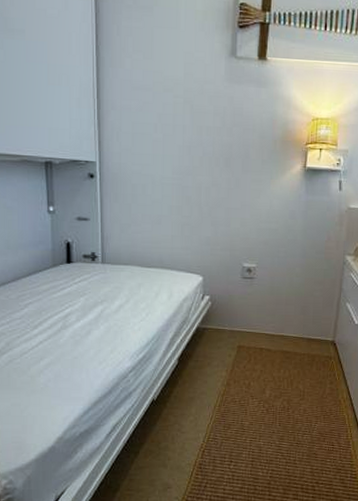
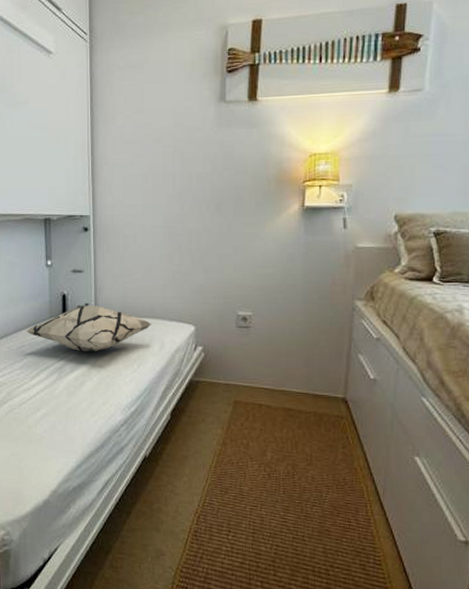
decorative pillow: none [25,253,161,301] -> present [25,305,152,352]

